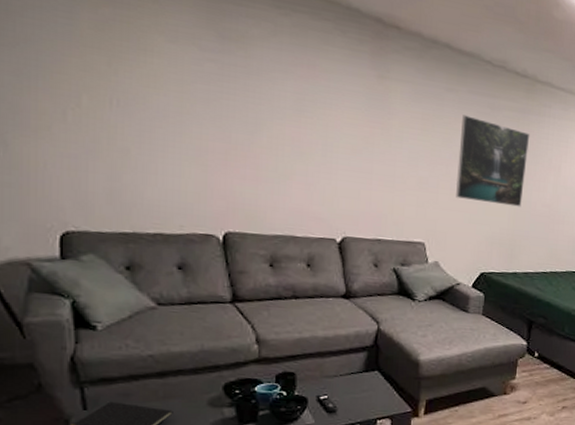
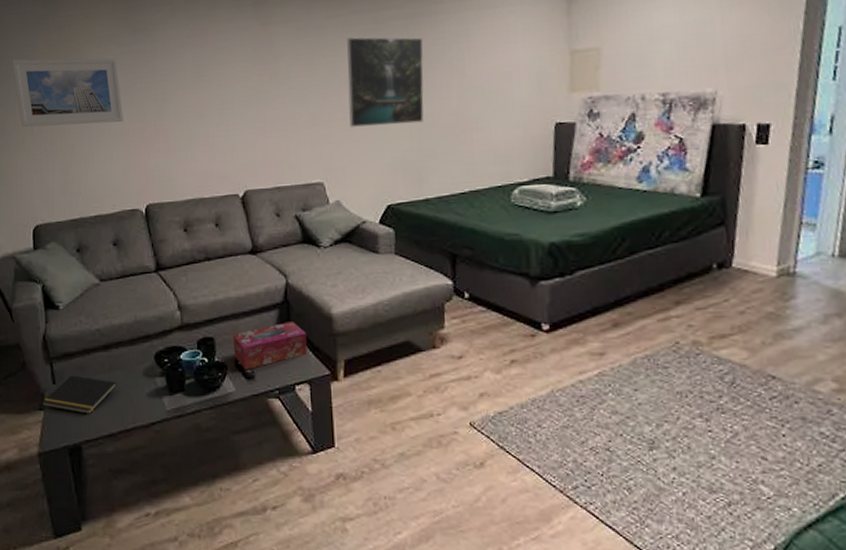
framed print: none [33,21,201,137] -> present [12,58,123,127]
tissue box: none [316,364,393,405] -> present [233,322,307,370]

